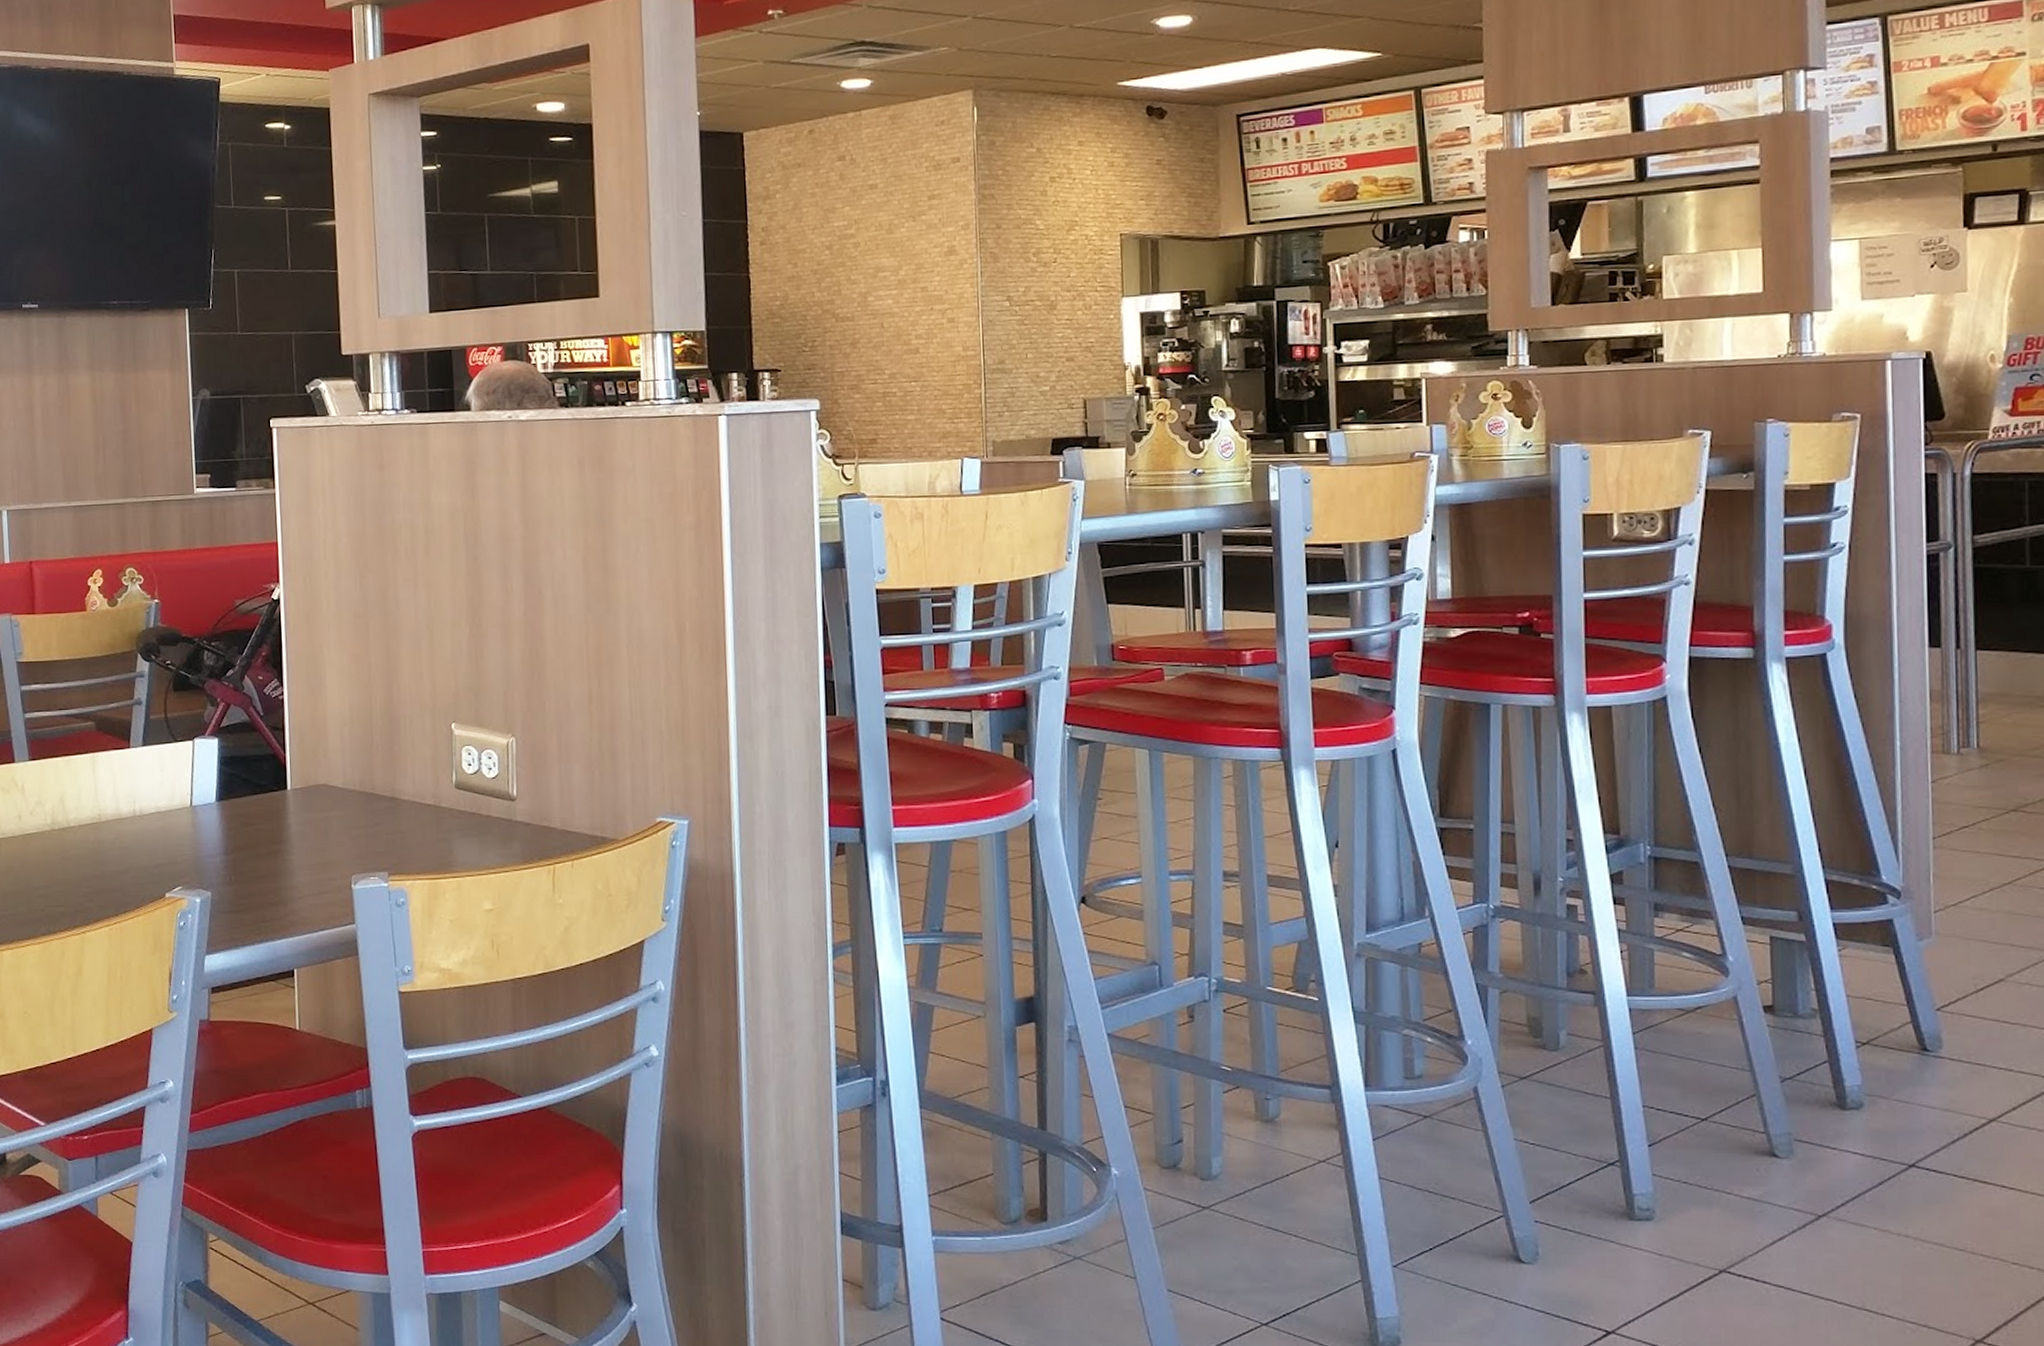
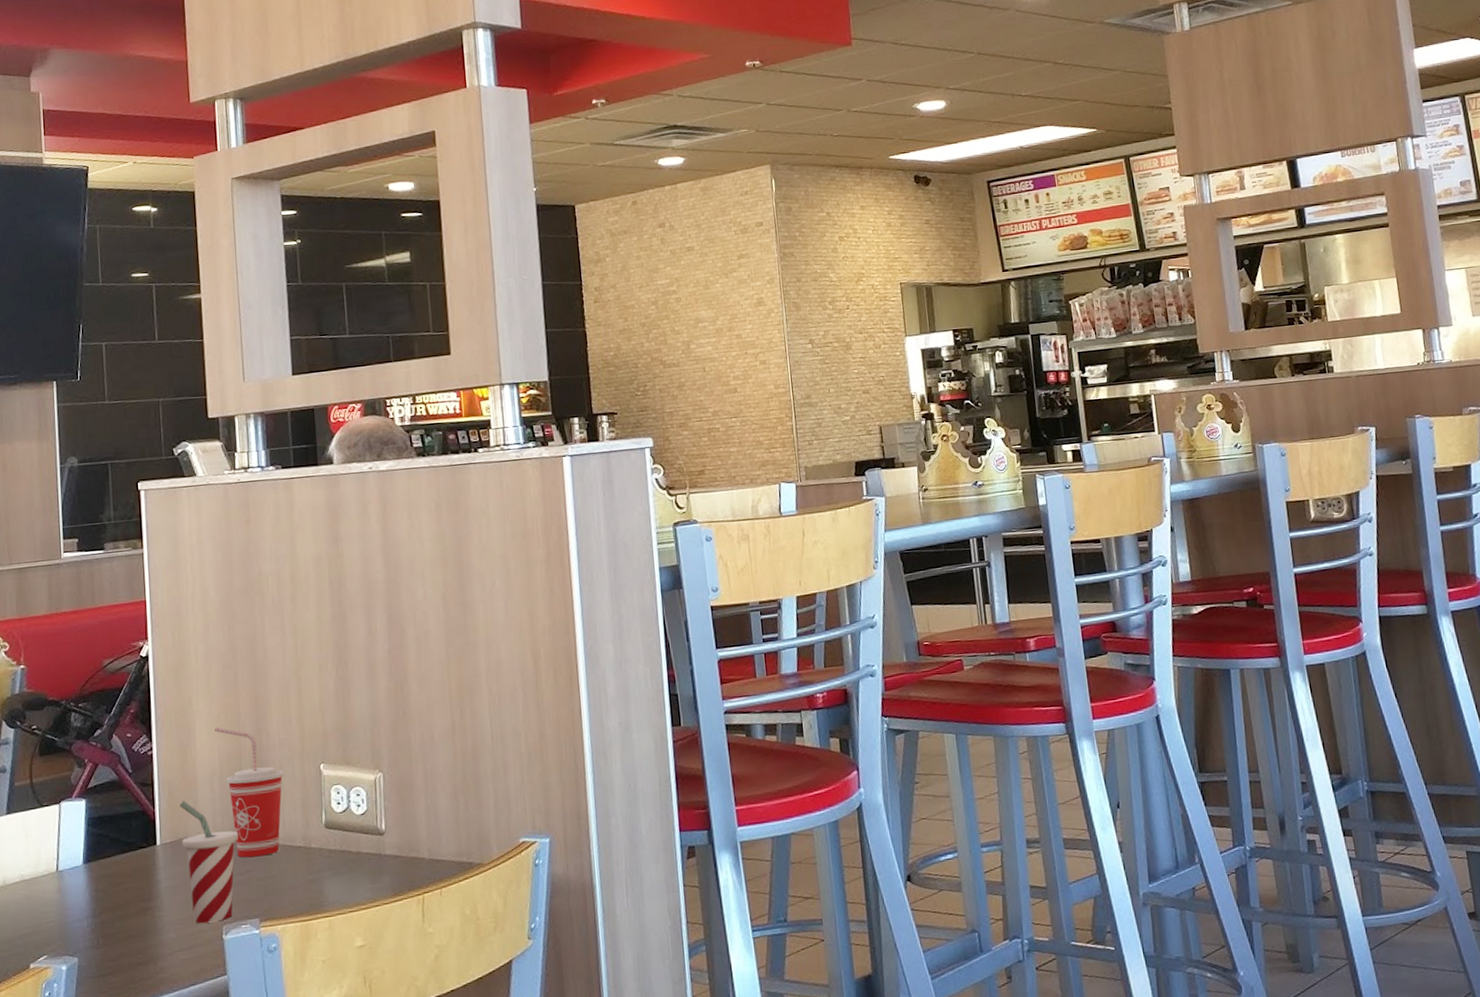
beverage cup: none [310,748,368,871] -> present [180,801,238,924]
beverage cup: none [345,677,415,811] -> present [215,727,284,858]

